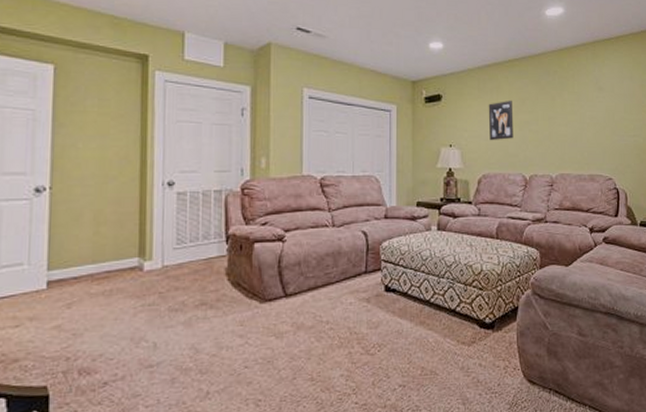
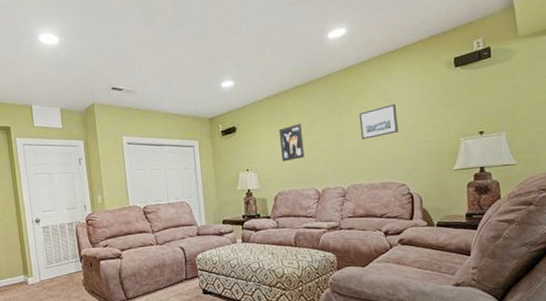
wall art: none [571,93,608,126] -> present [359,103,398,139]

